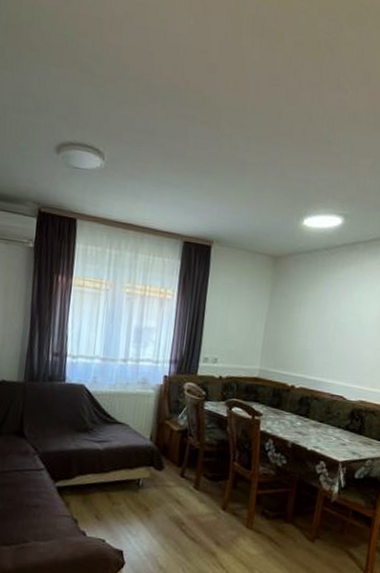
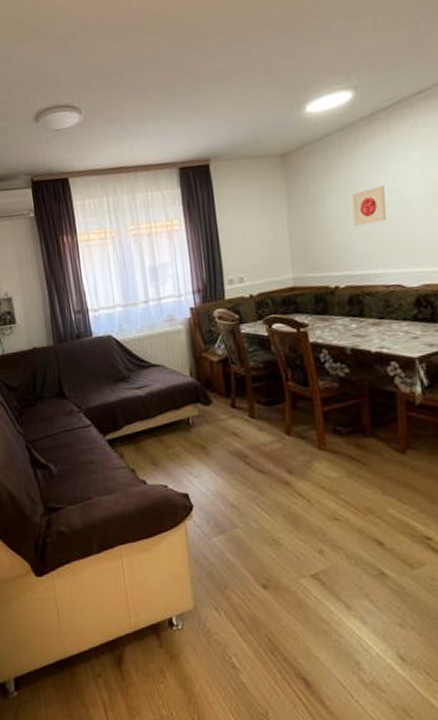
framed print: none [318,307,349,339] -> present [351,185,387,227]

